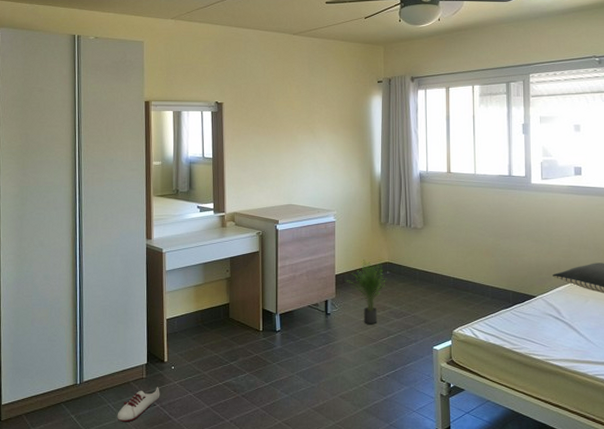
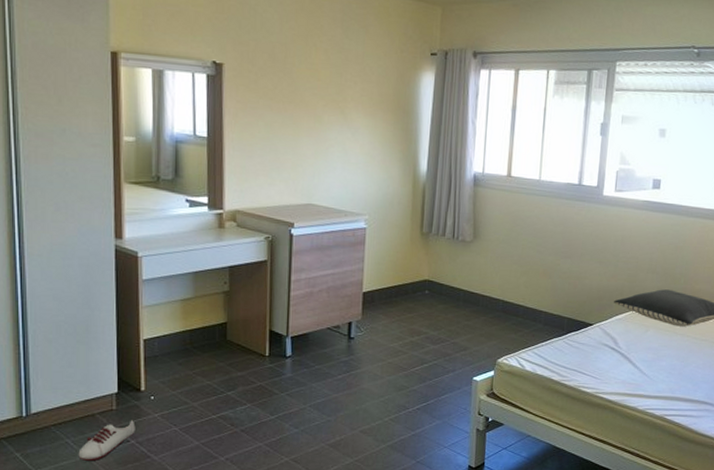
potted plant: present [347,259,387,325] -> none [376,275,425,351]

